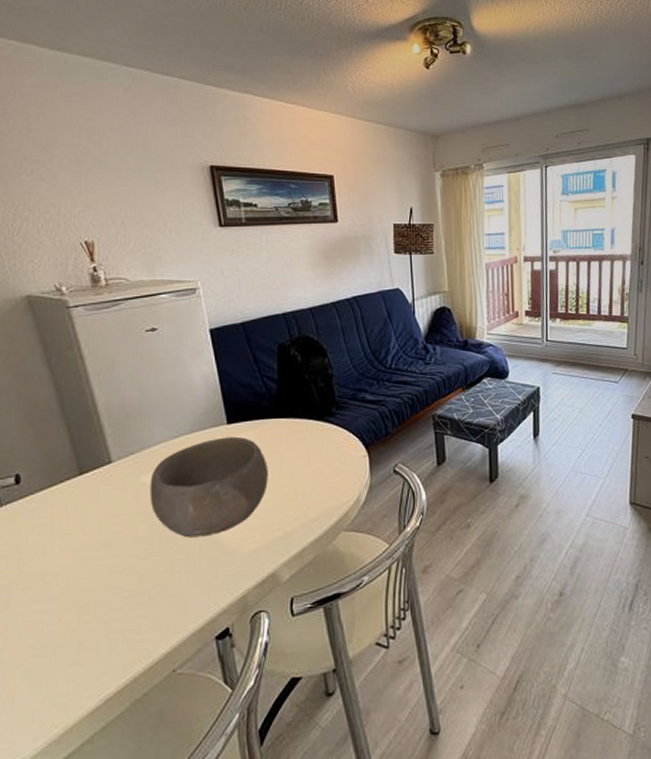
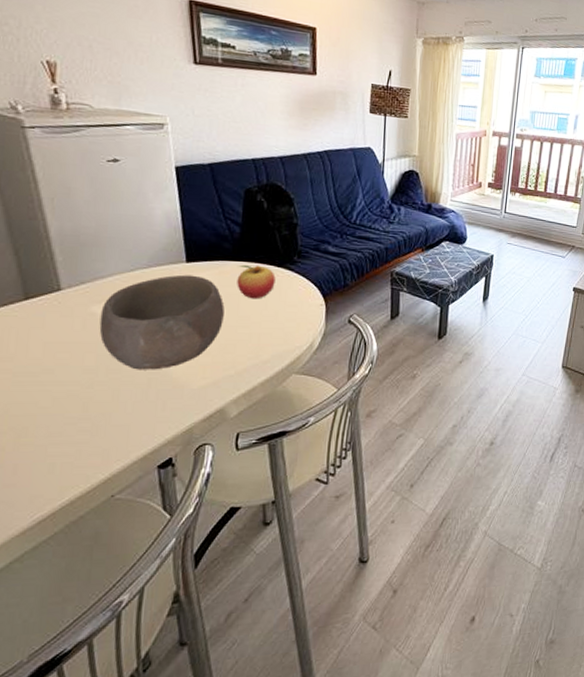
fruit: none [278,420,316,456] -> present [237,264,276,299]

